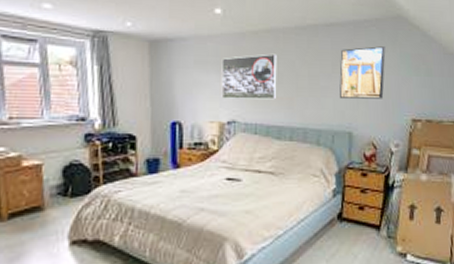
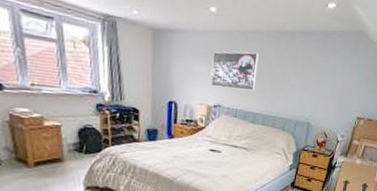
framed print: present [339,46,386,99] -> none [305,54,346,99]

